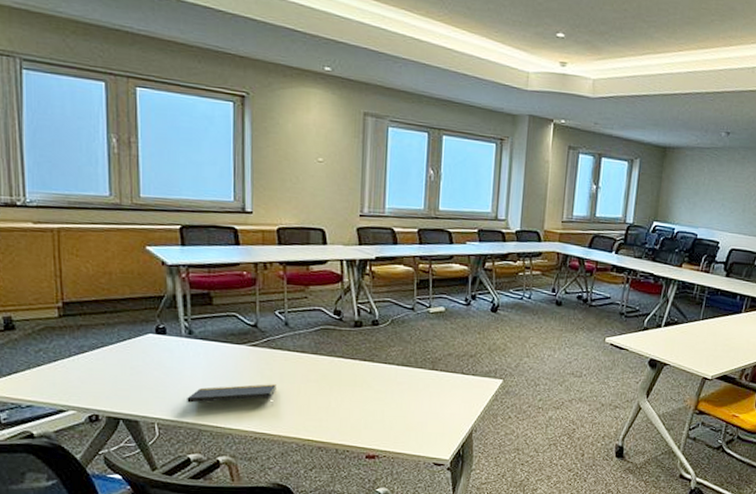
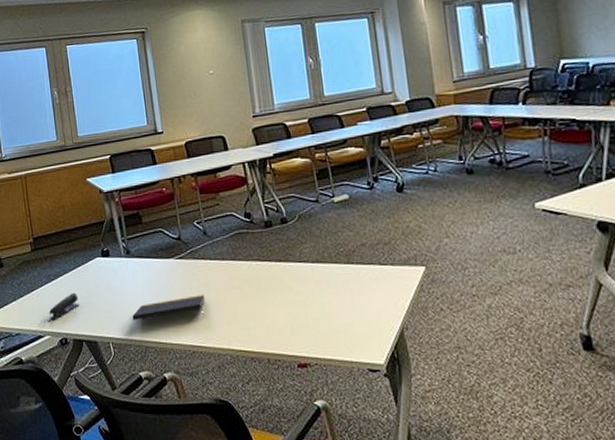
stapler: none [76,367,119,394] -> present [49,292,79,319]

